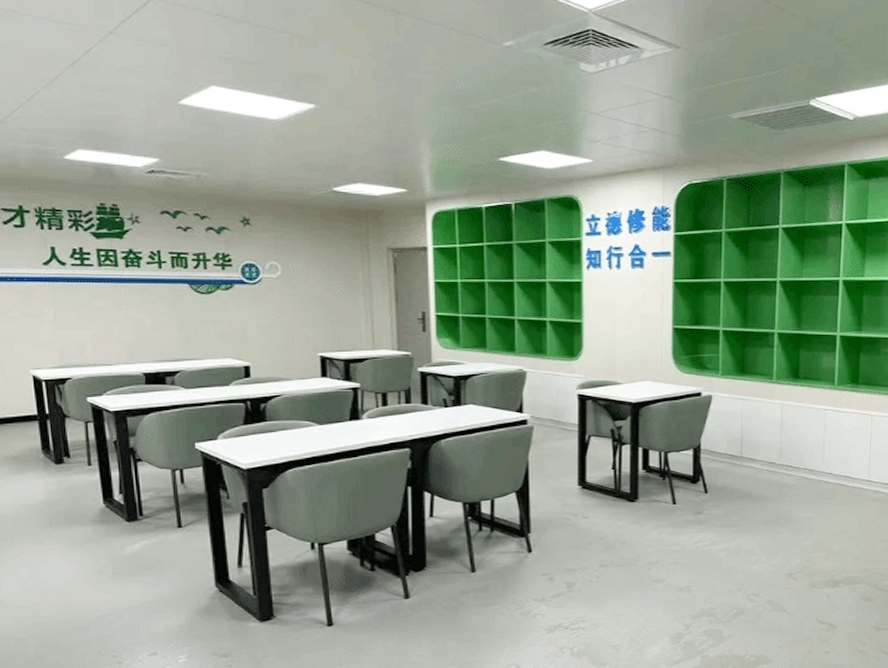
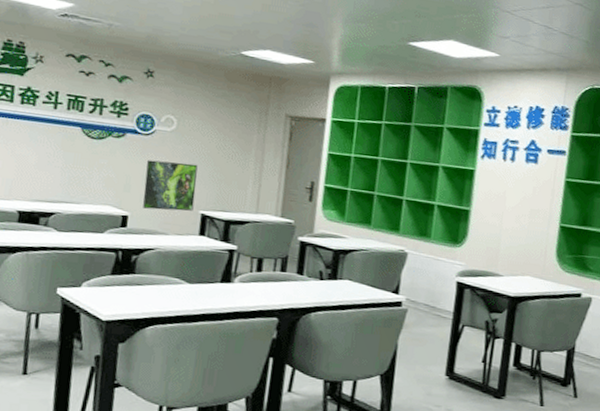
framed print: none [259,307,312,357] -> present [143,160,198,211]

